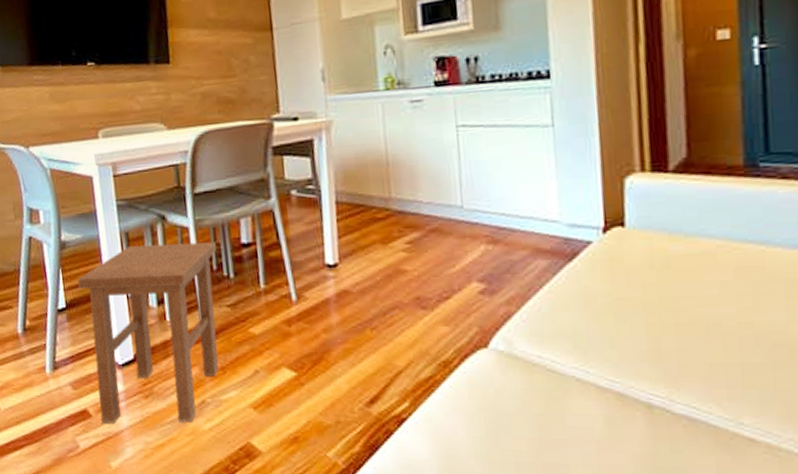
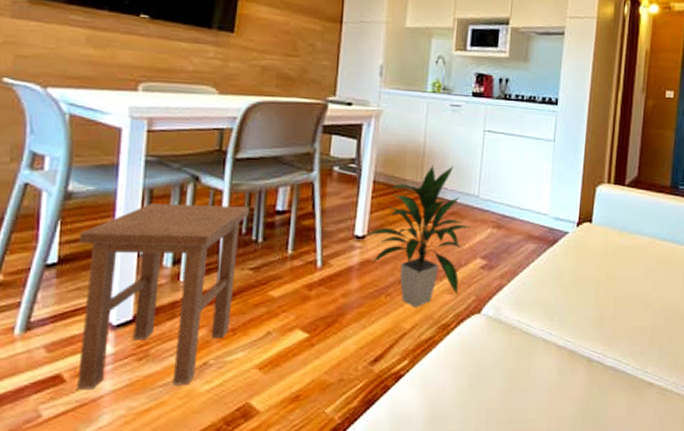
indoor plant: none [333,174,459,342] -> present [362,165,471,308]

